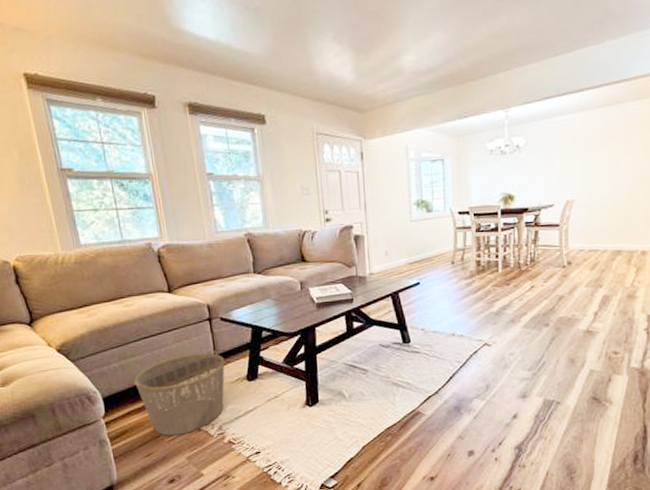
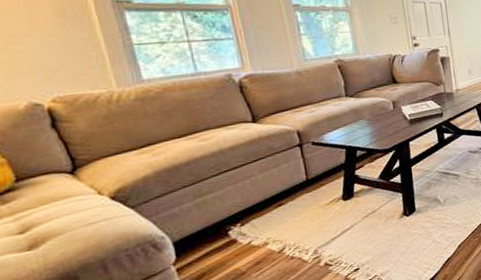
basket: present [134,350,226,436] -> none [213,175,319,271]

